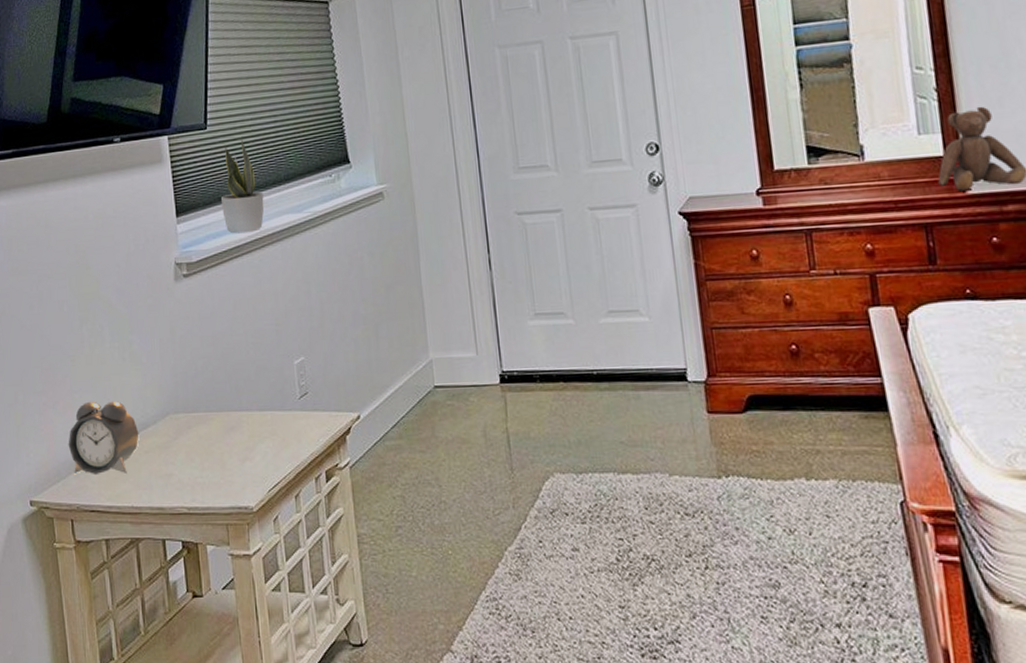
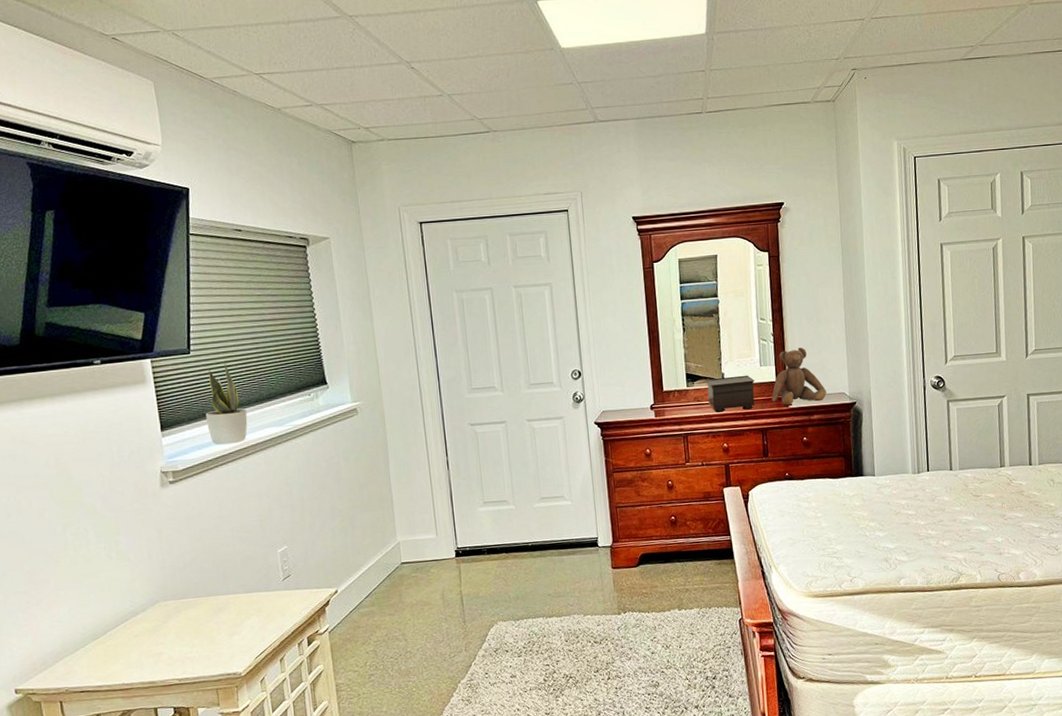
alarm clock: present [68,401,139,476] -> none [54,594,129,661]
jewelry box: none [835,147,912,200] -> present [705,375,755,413]

